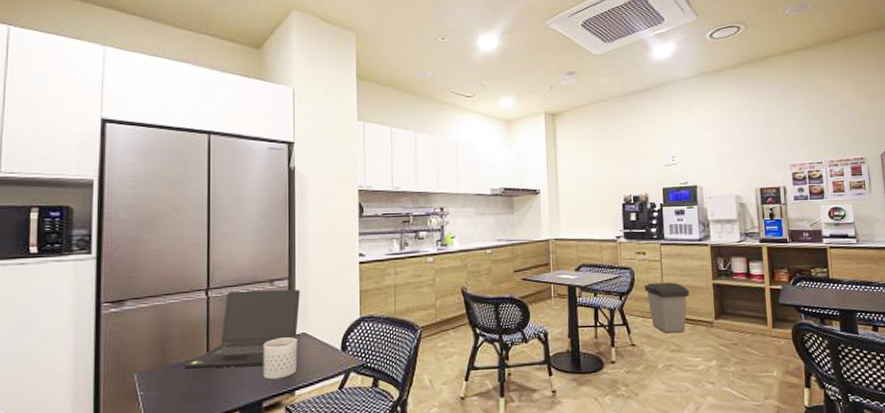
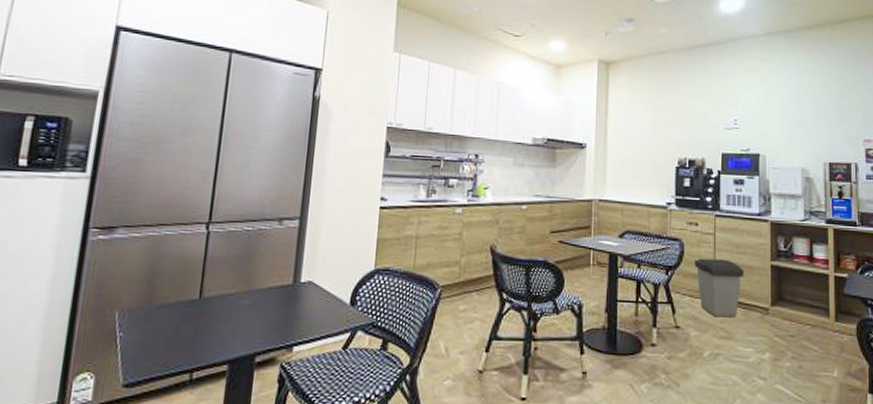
laptop: present [184,289,300,369] -> none [172,227,311,314]
mug: present [263,337,298,380] -> none [259,284,302,332]

